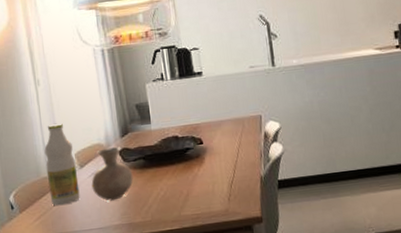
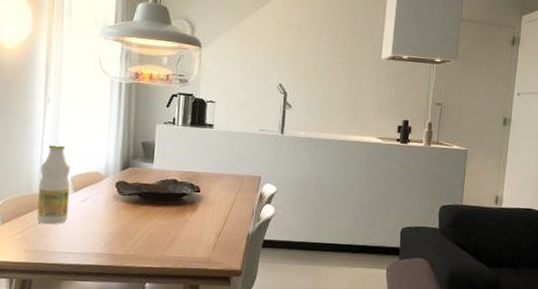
vase: present [91,147,133,201] -> none [81,178,125,230]

